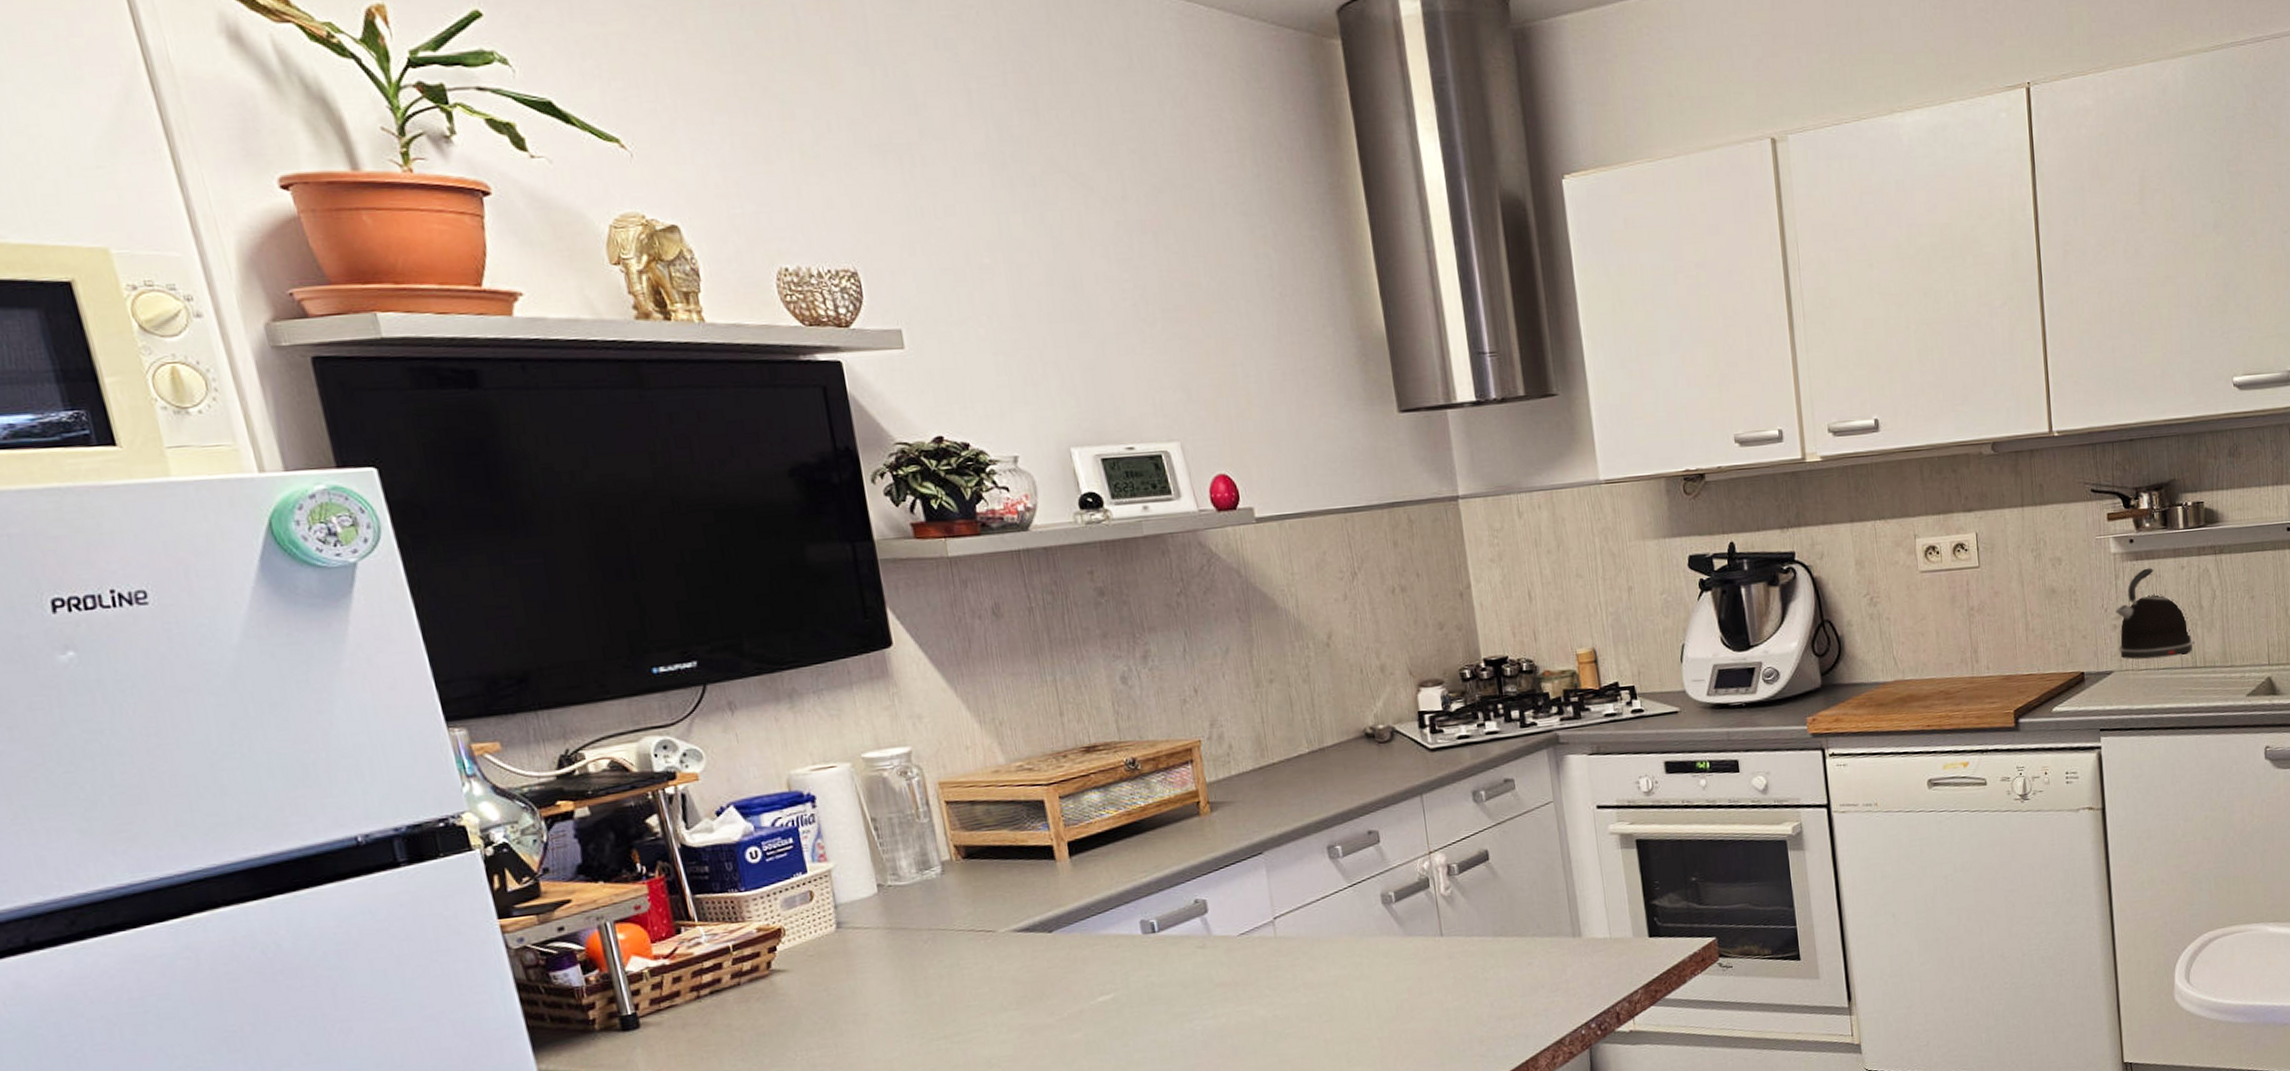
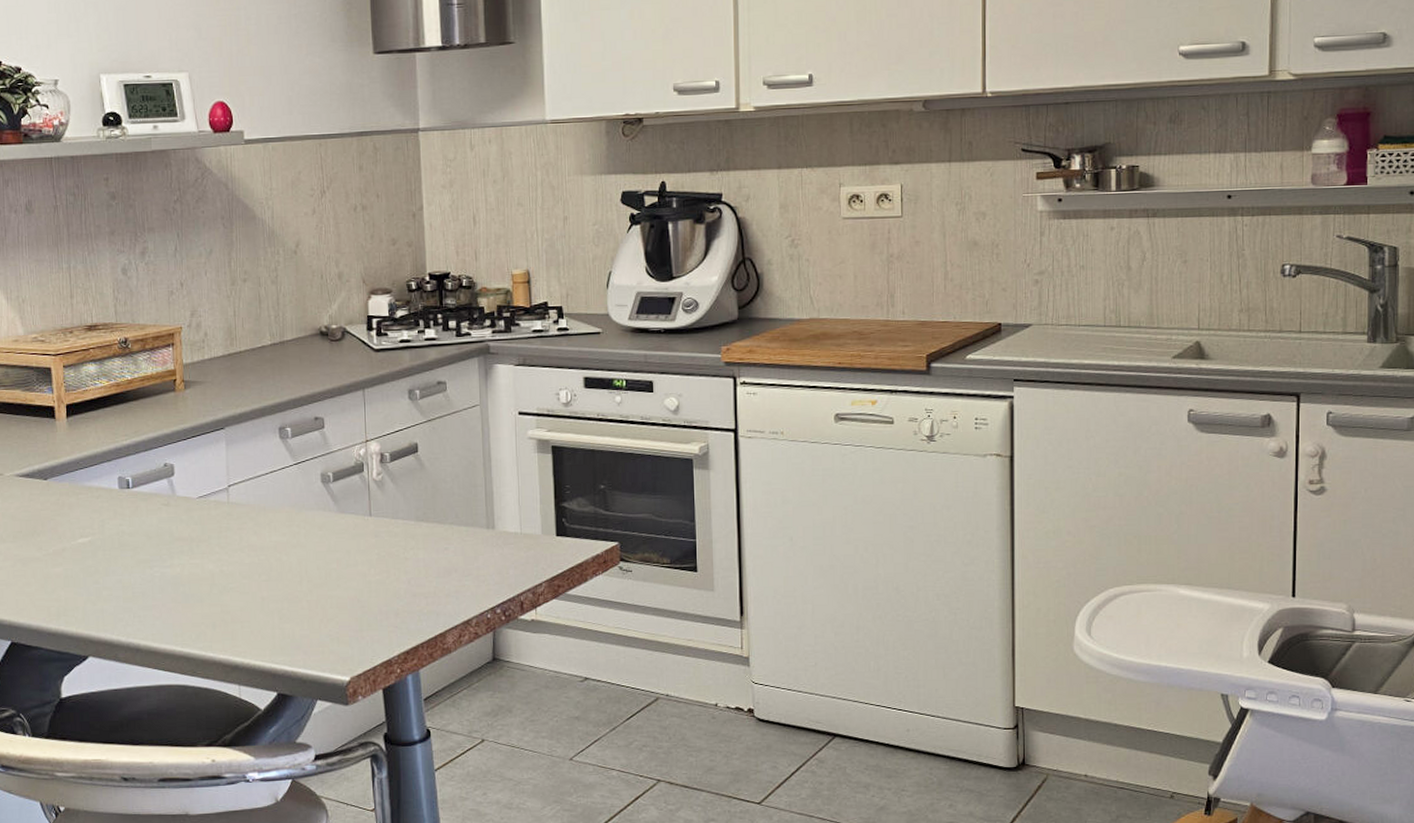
kettle: present [2116,567,2195,660] -> none [1039,227,1120,316]

